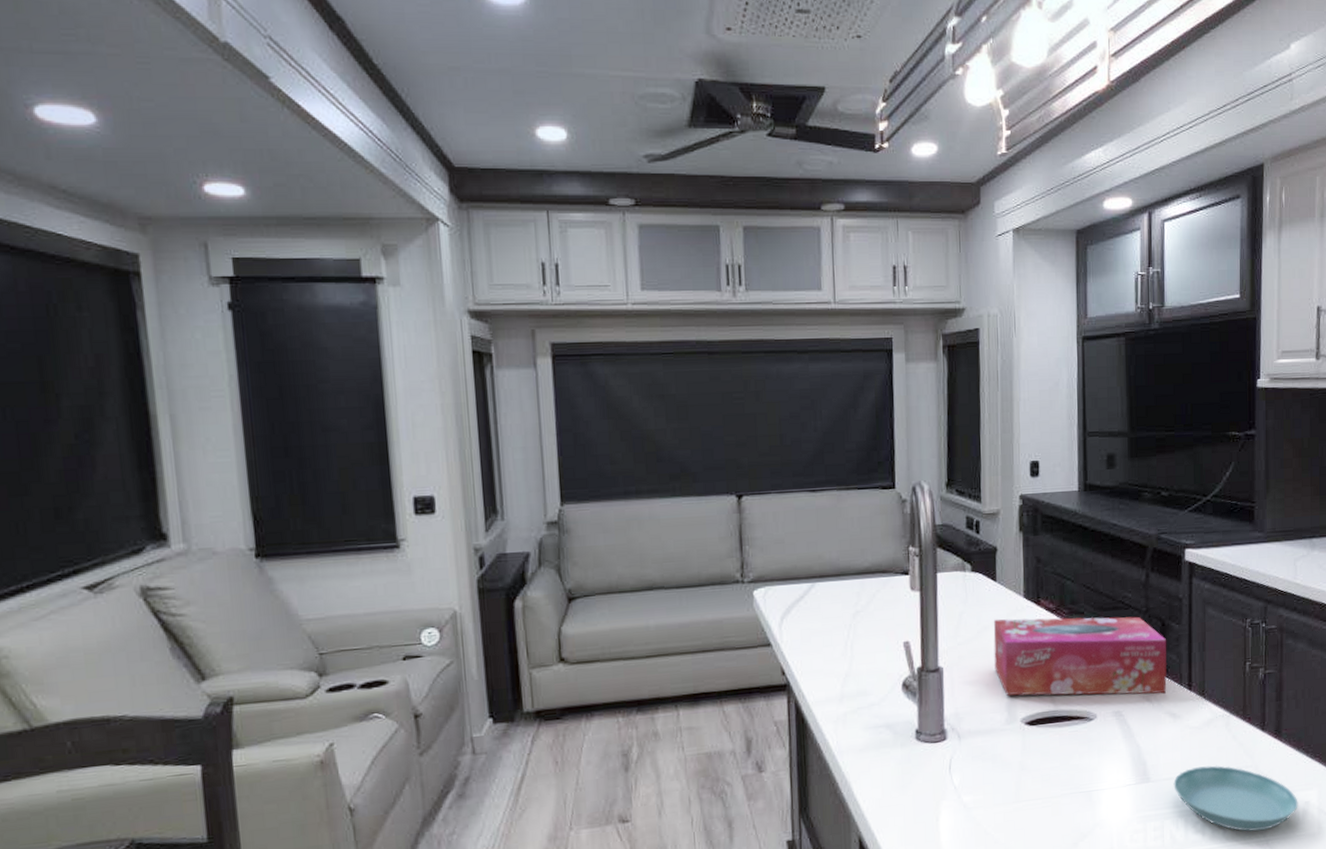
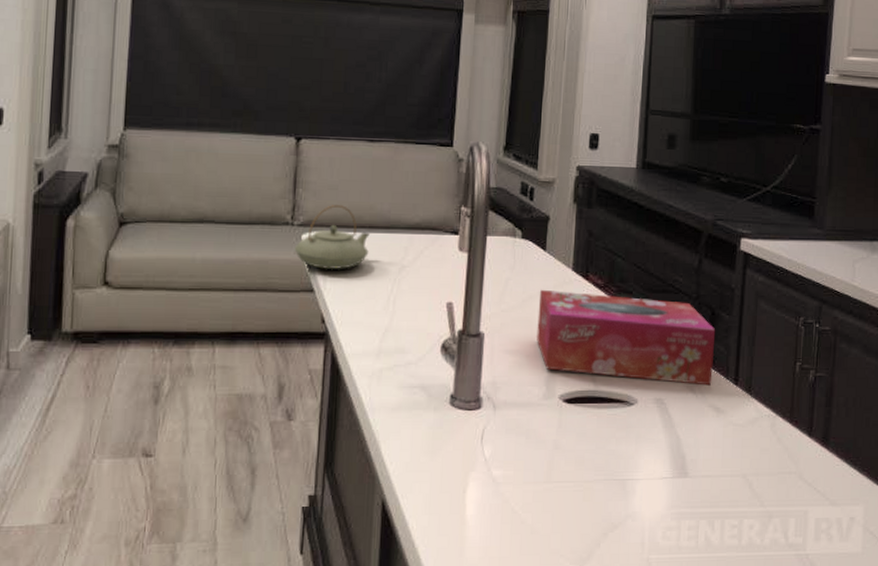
teapot: none [747,558,822,623] -> present [294,205,370,270]
saucer: present [1173,765,1298,832] -> none [712,467,843,544]

